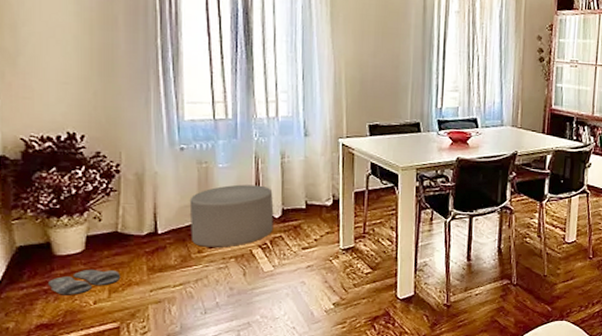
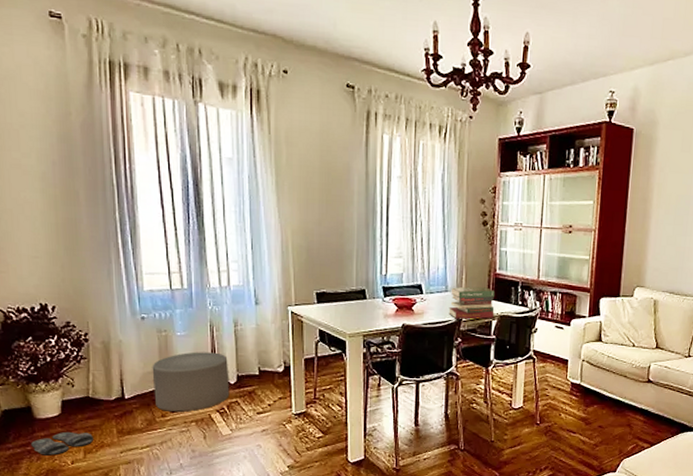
books: none [504,121,551,154] -> present [448,286,496,320]

